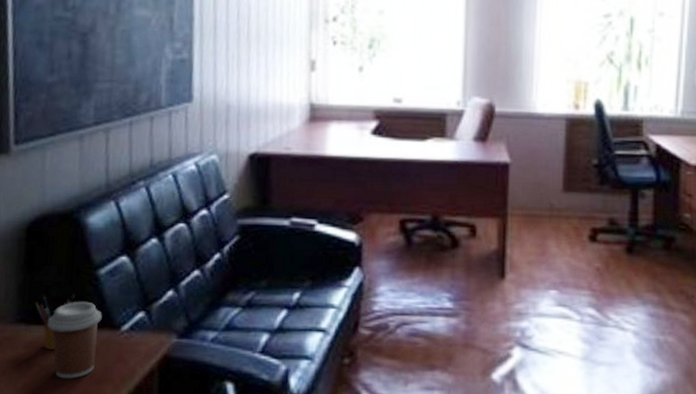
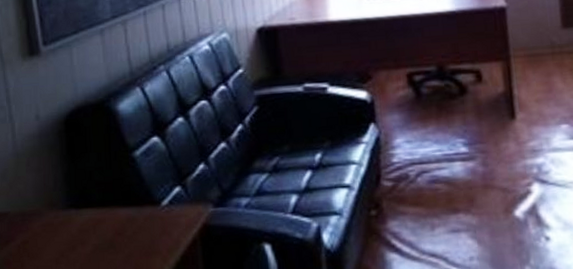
pencil box: present [35,293,75,351] -> none [81,176,116,231]
coffee cup: present [48,301,102,379] -> none [95,182,143,255]

